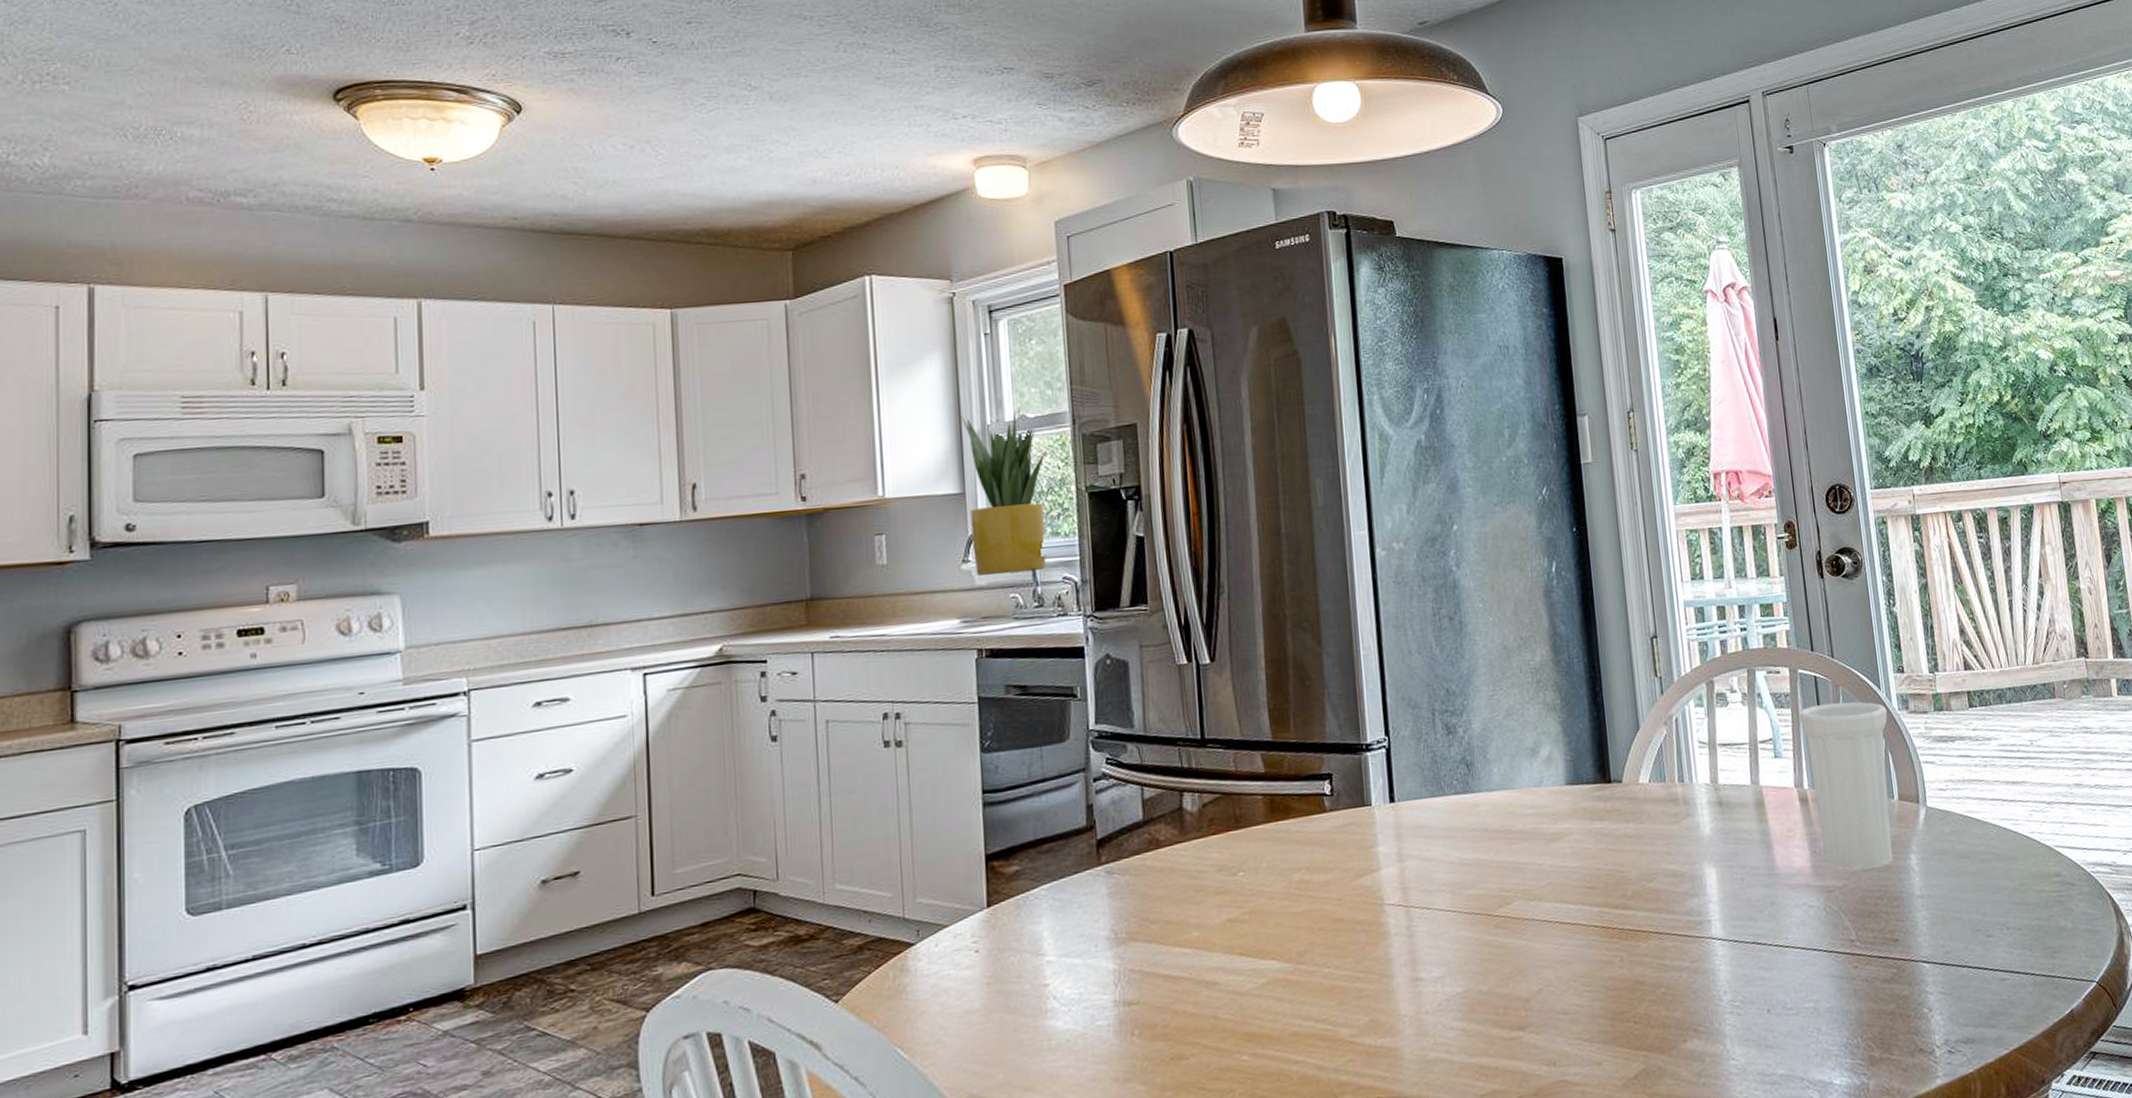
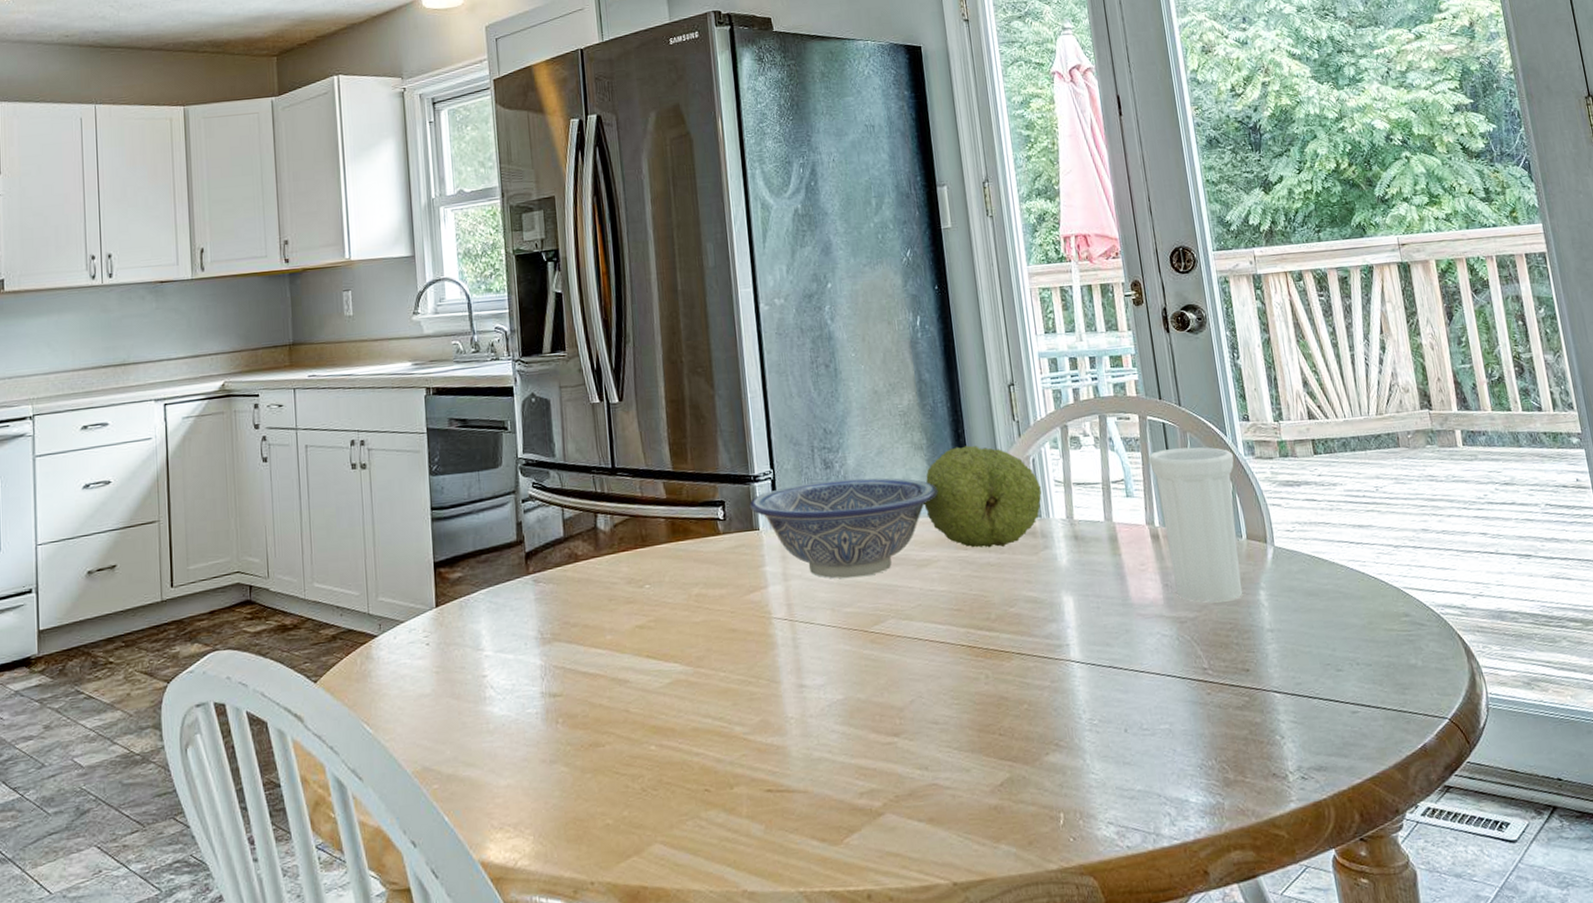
planter: present [961,407,1048,576] -> none [411,183,482,325]
decorative bowl: none [1360,743,1573,858] -> present [749,477,938,579]
fruit: none [1556,705,1685,818] -> present [924,445,1042,548]

